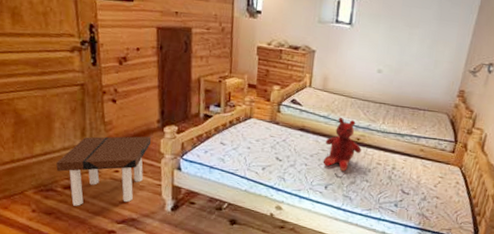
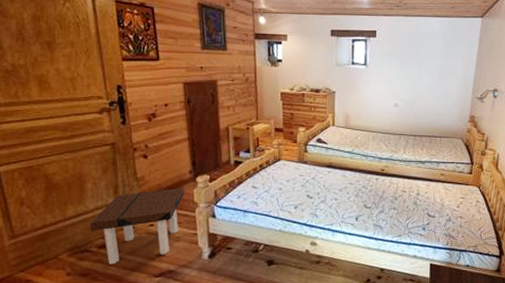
teddy bear: present [323,118,362,172] -> none [351,152,386,202]

